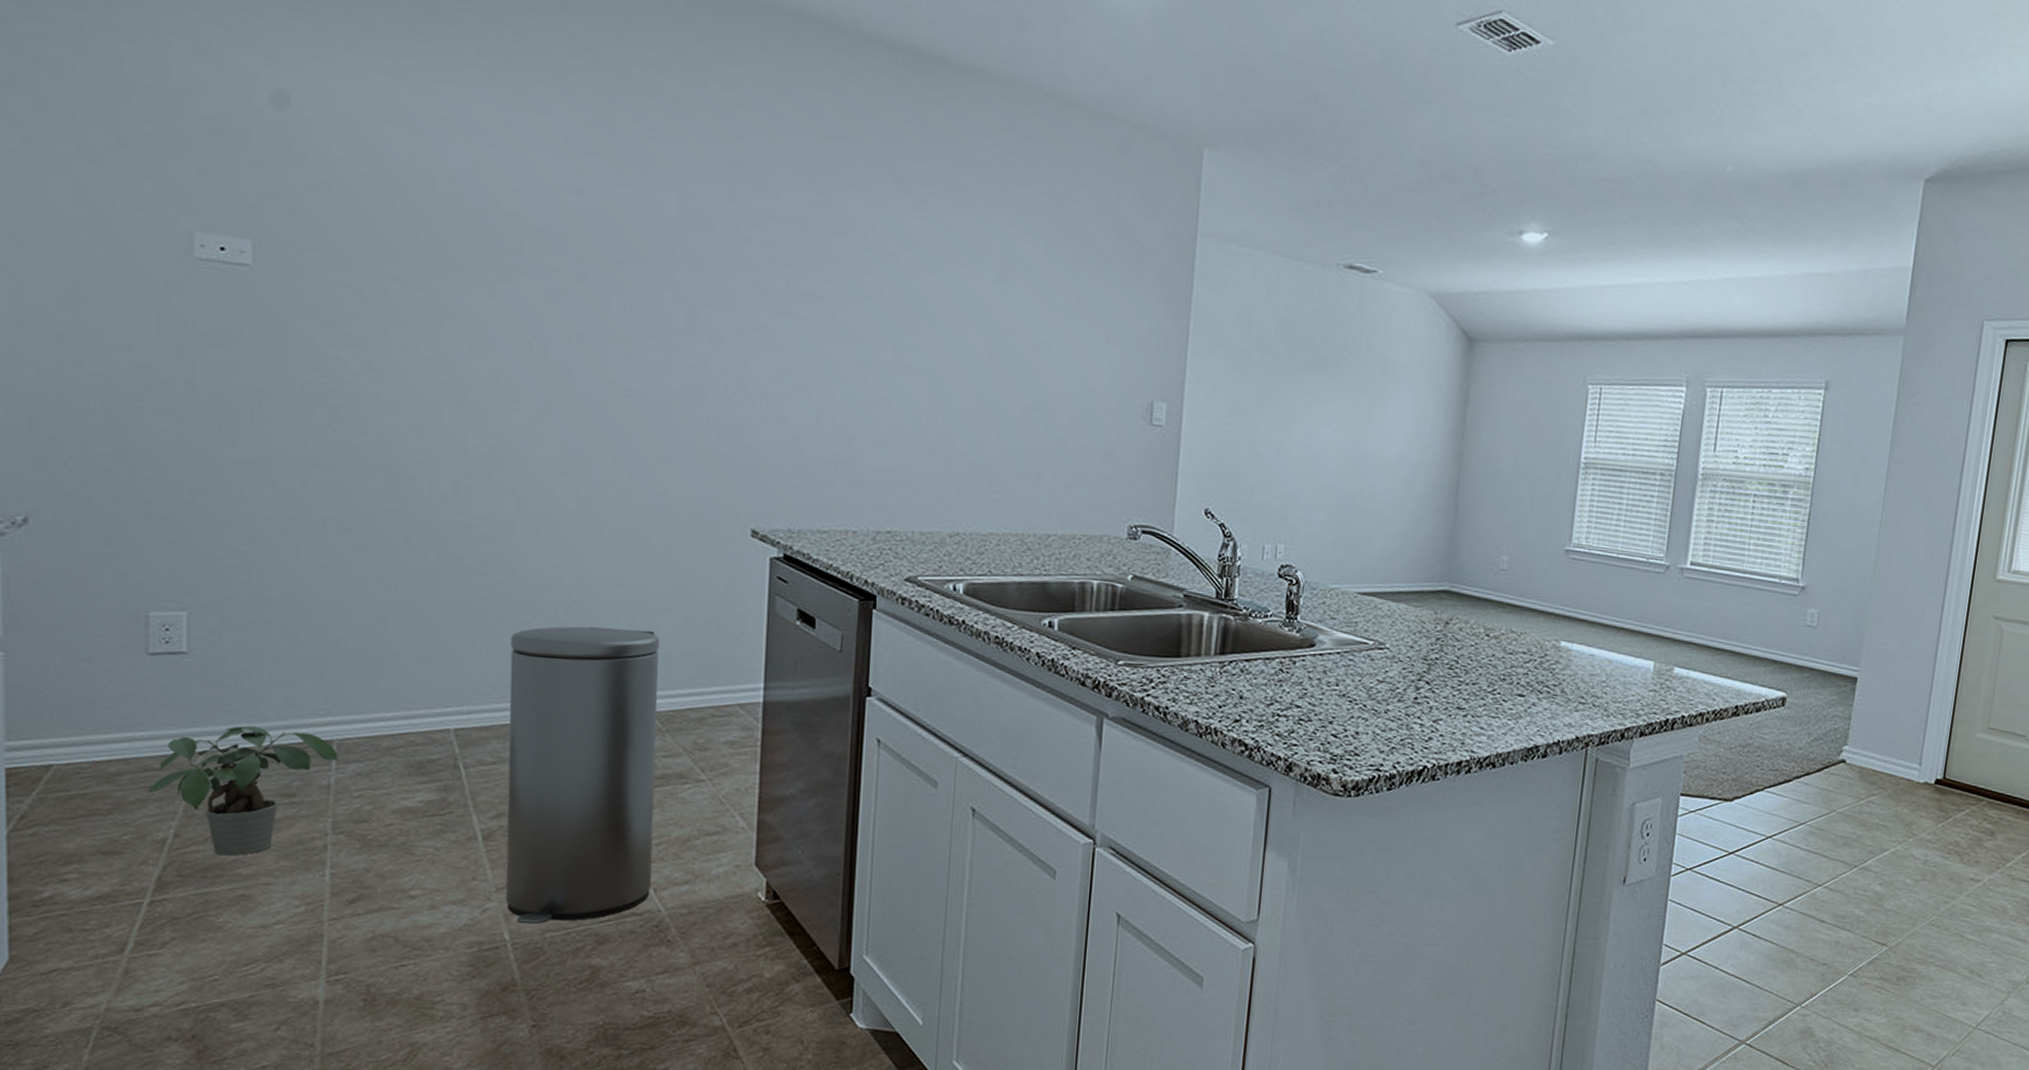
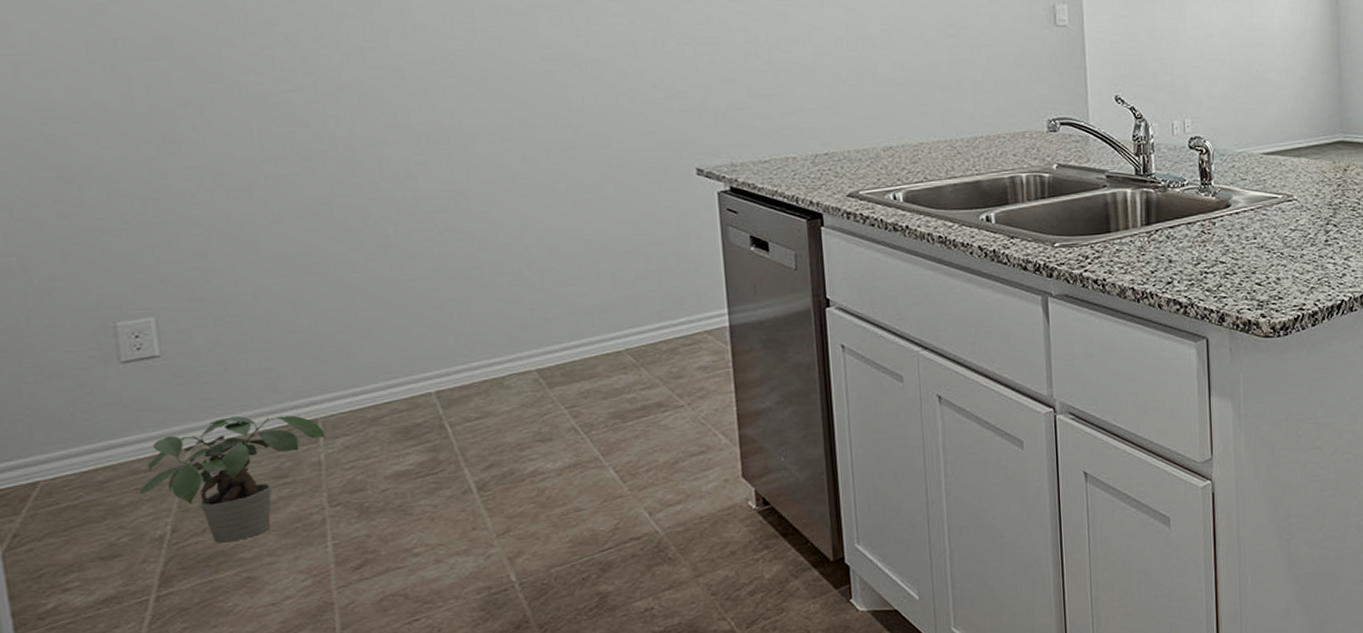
pedal bin: present [505,626,660,925] -> none [479,274,646,564]

